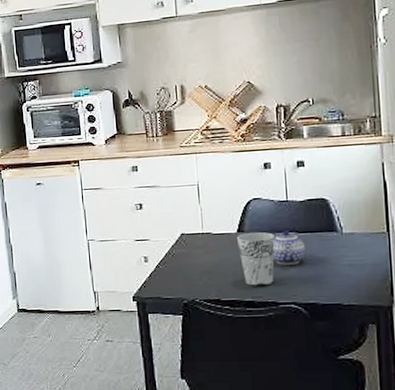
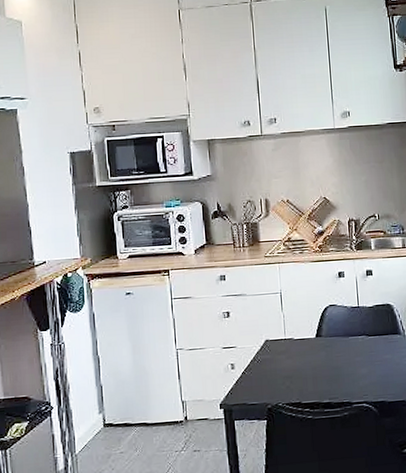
cup: present [237,232,275,286] -> none [316,336,349,388]
teapot: present [272,230,306,265] -> none [346,334,375,367]

